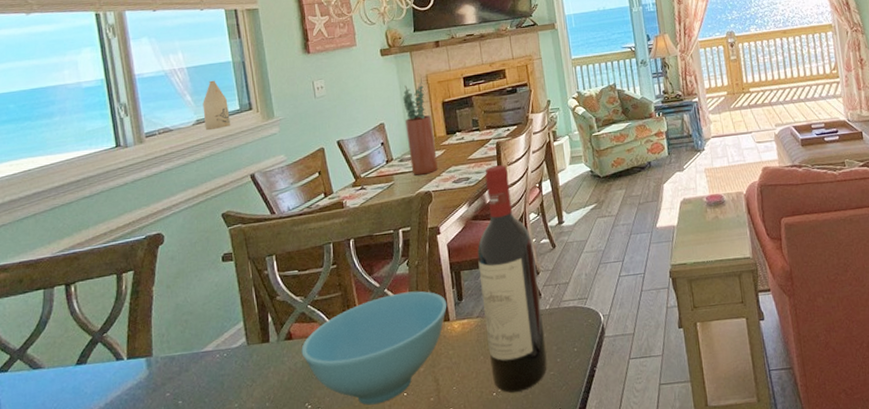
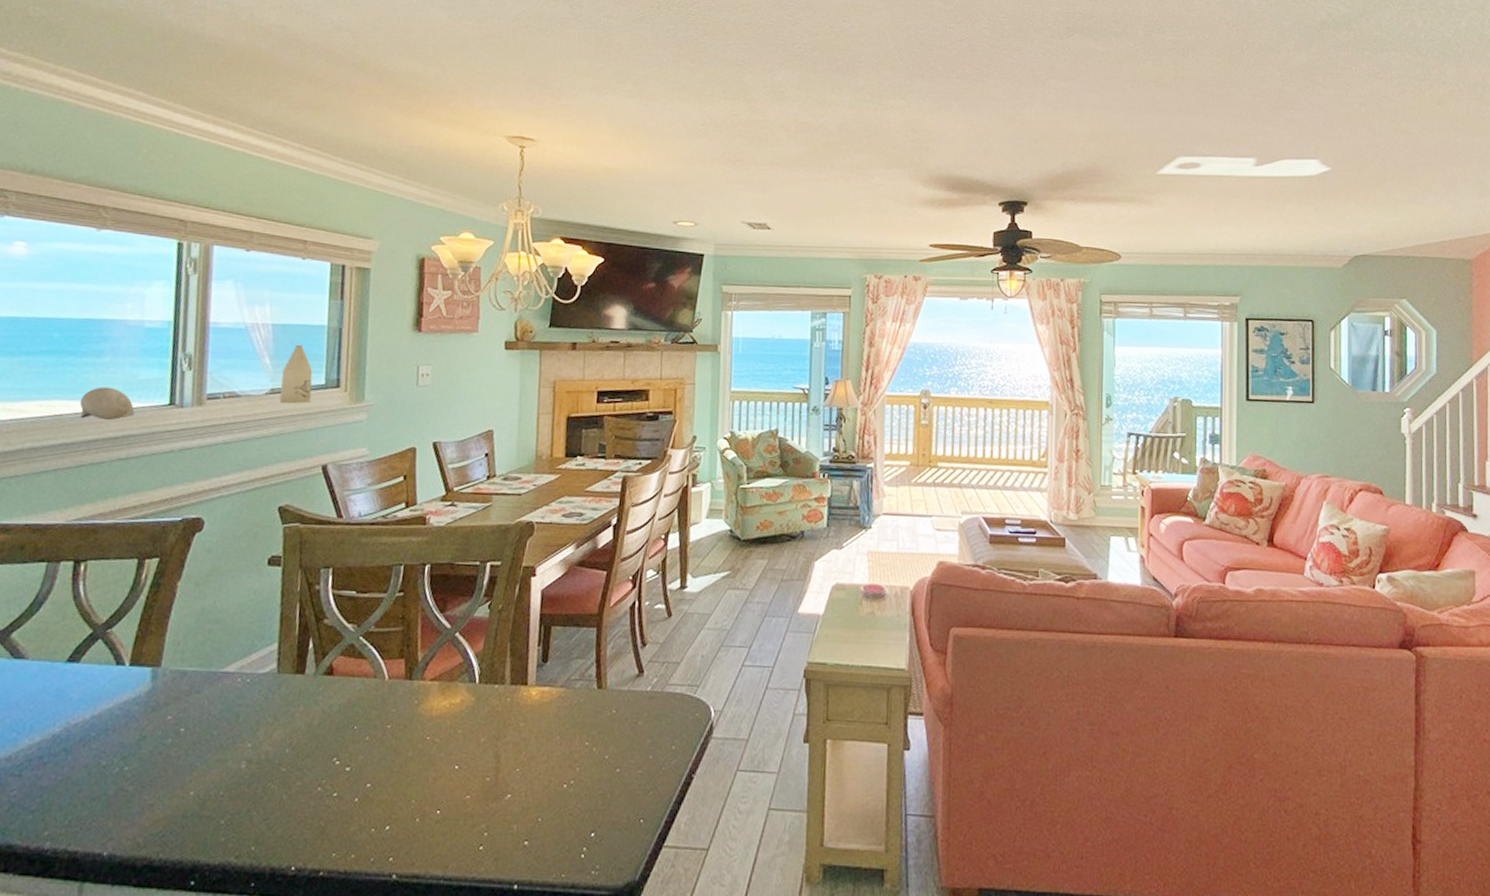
seashell: none [42,140,89,171] -> present [79,386,135,421]
bowl: present [301,291,447,405] -> none [340,640,529,774]
vase: present [403,78,438,176] -> none [515,383,552,501]
wine bottle: present [477,165,547,393] -> none [566,504,646,788]

